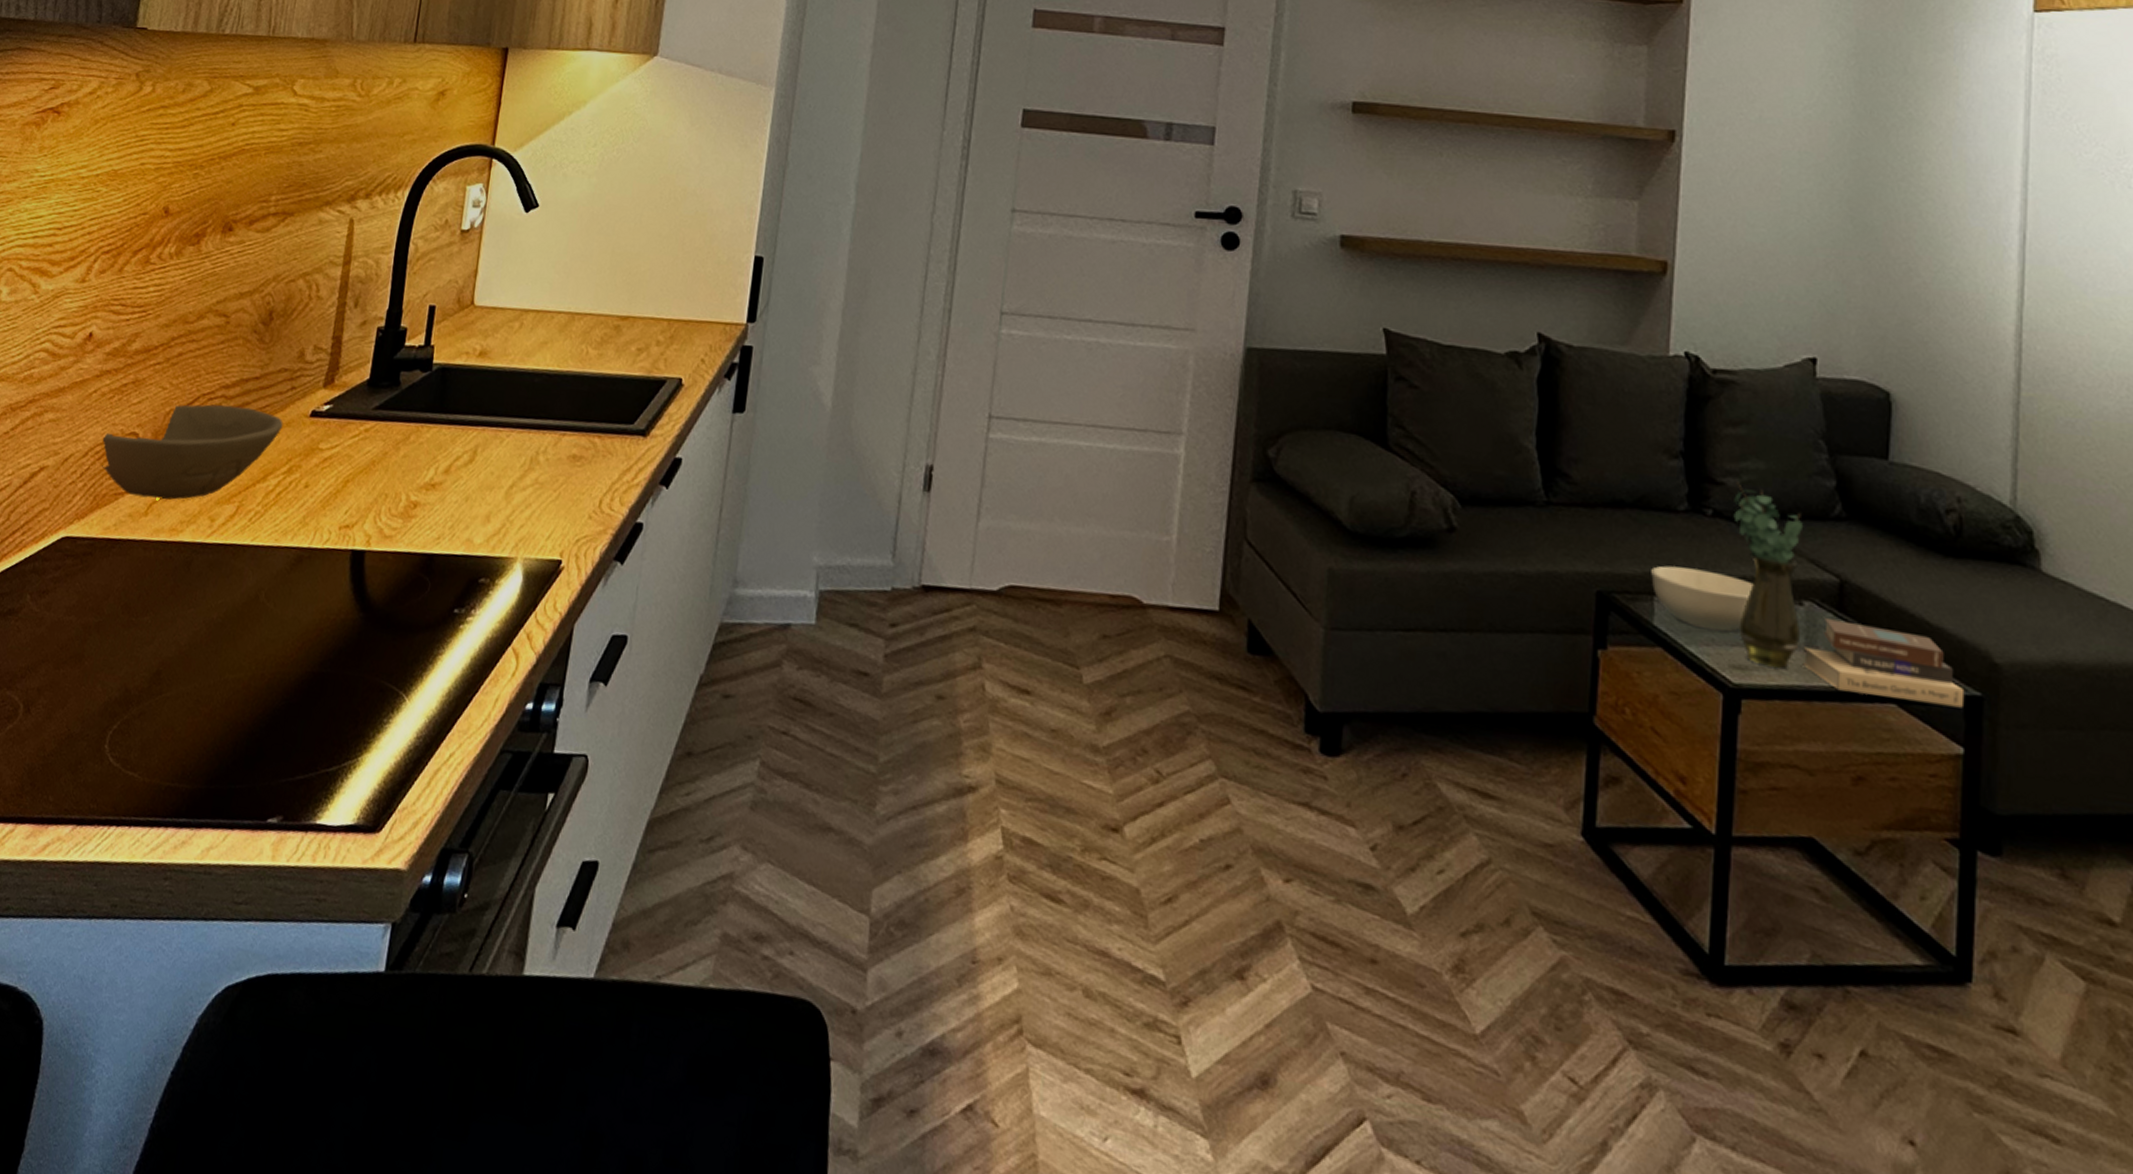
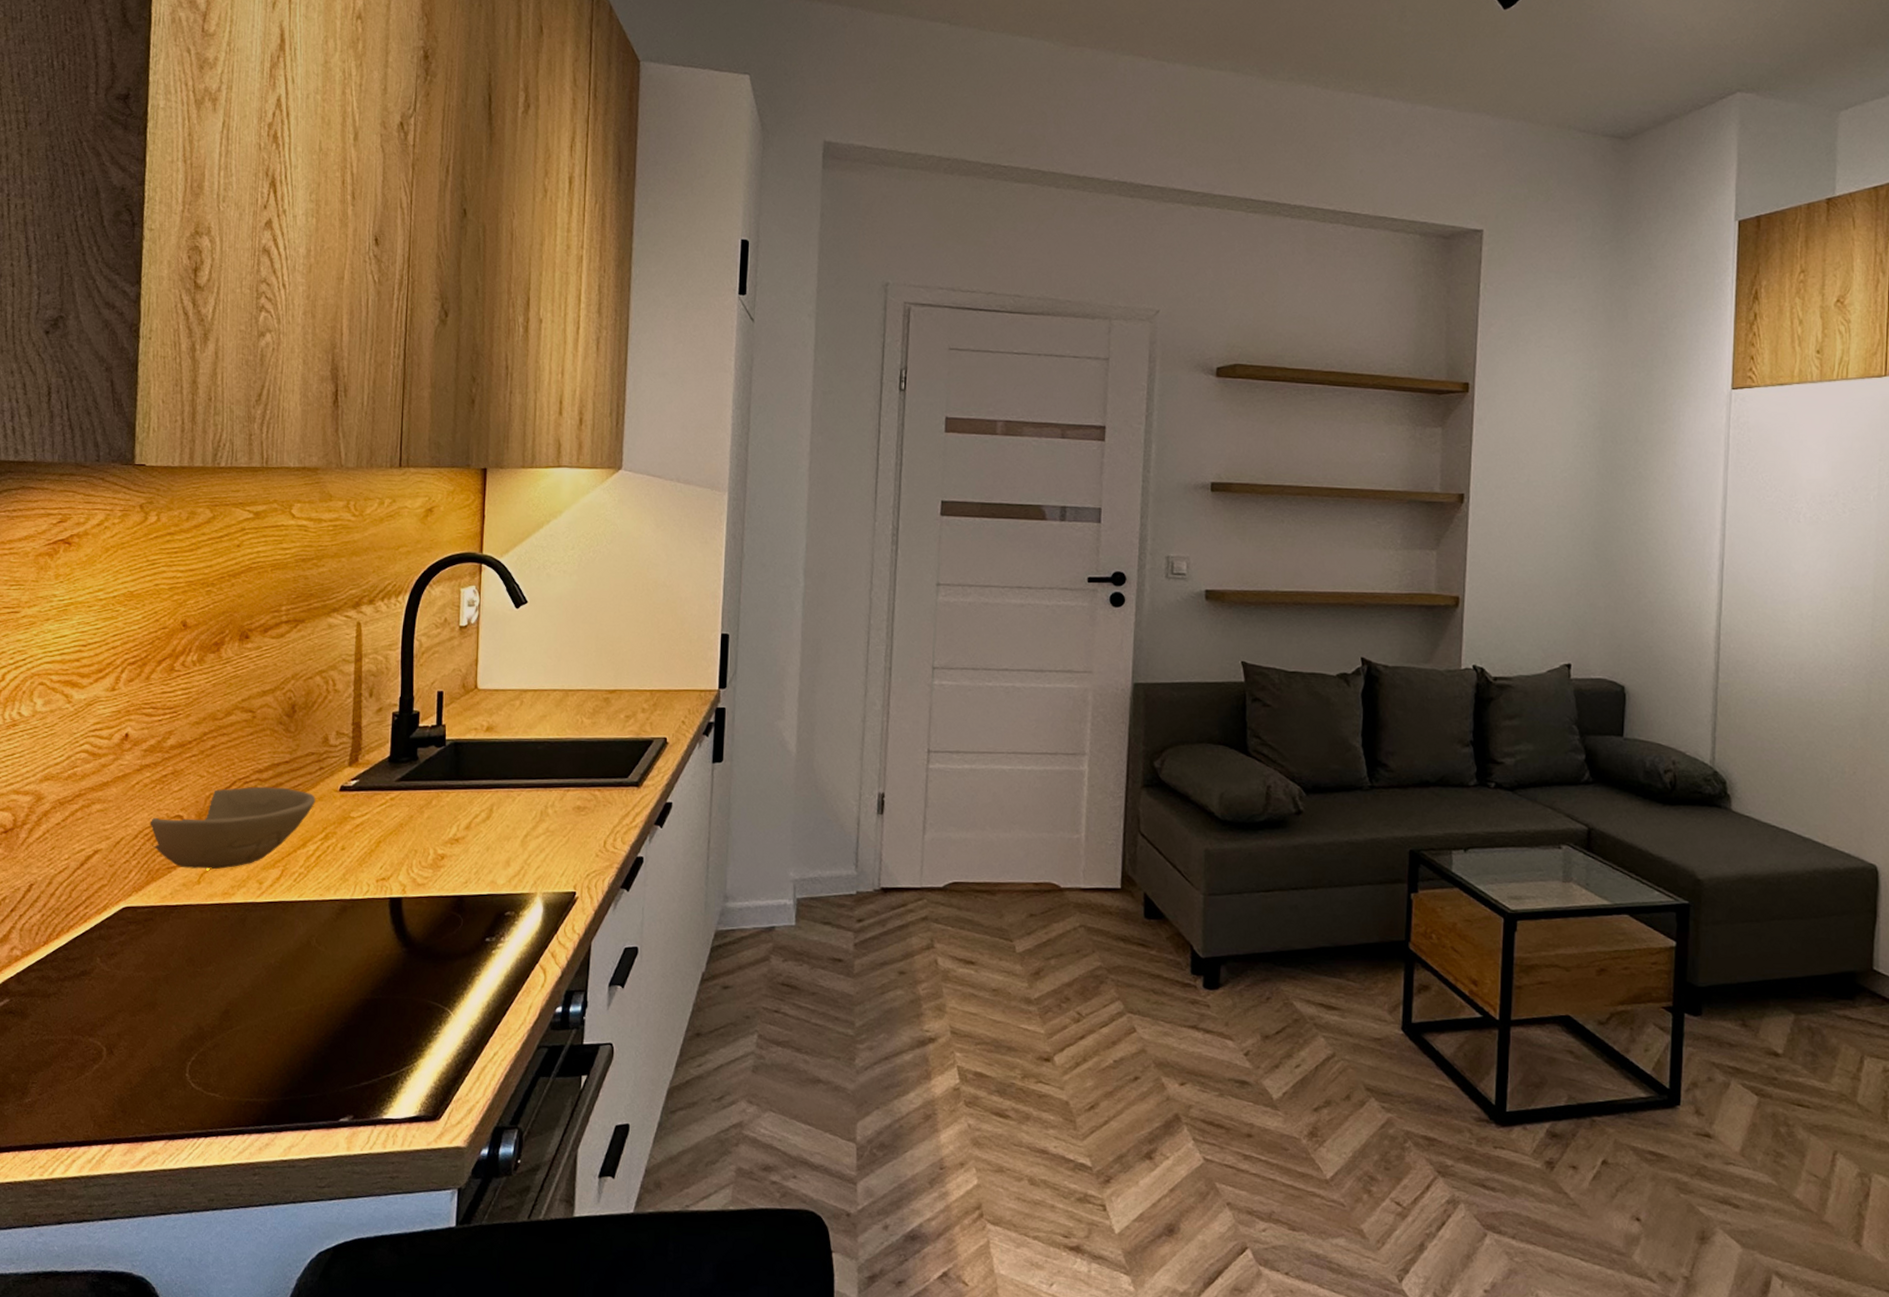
bowl: present [1649,565,1754,633] -> none [1449,827,1525,873]
vase: present [1733,481,1804,669] -> none [1510,761,1562,897]
books: present [1802,618,1965,708] -> none [1561,857,1677,914]

